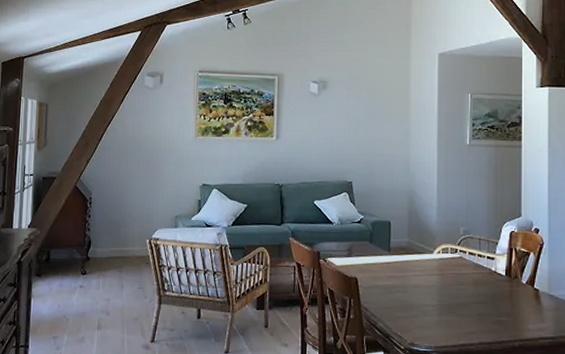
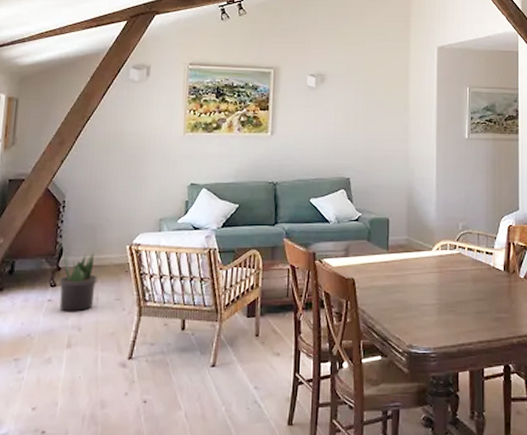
planter: none [88,245,122,298] -> present [59,252,97,312]

